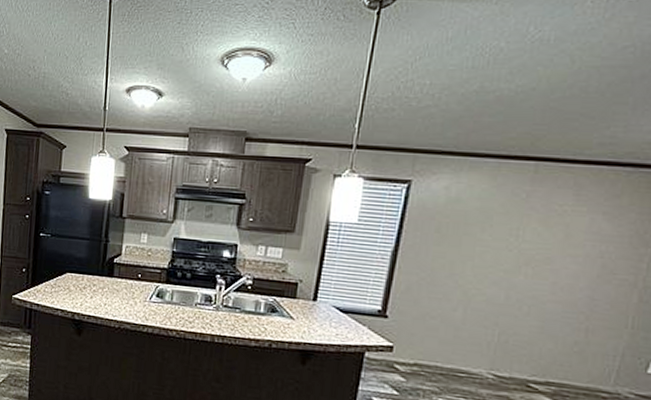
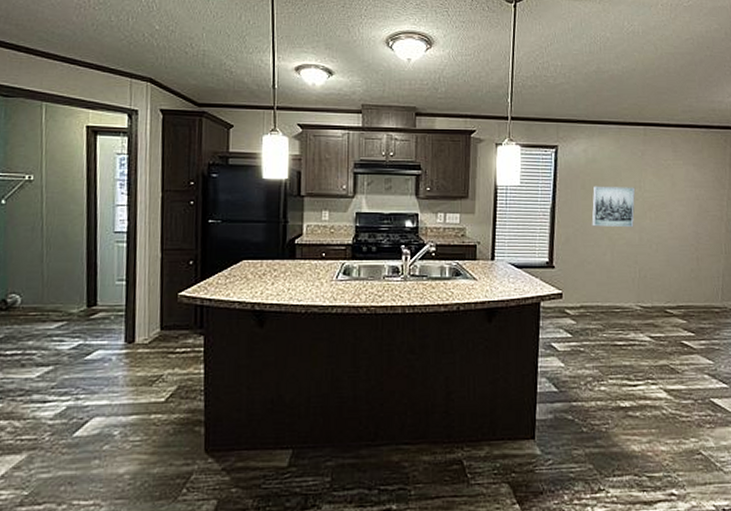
wall art: none [443,230,511,284] -> present [591,186,636,228]

